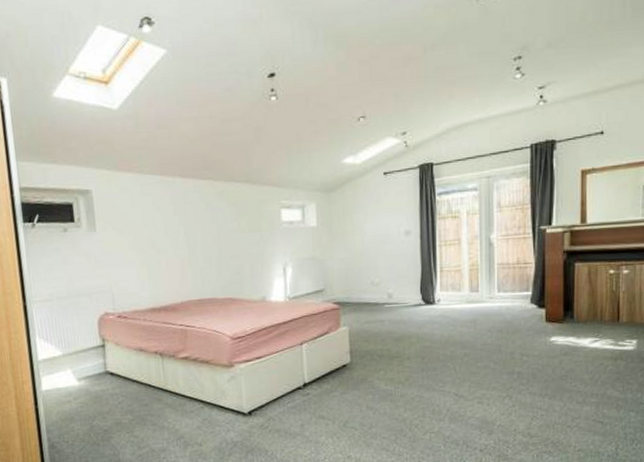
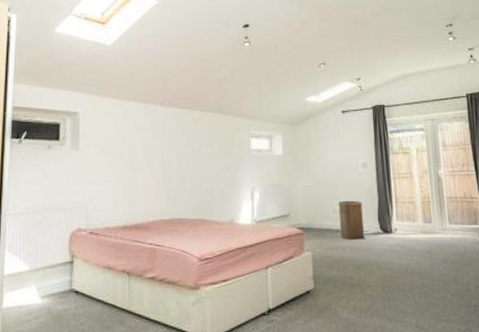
laundry basket: none [377,271,406,314] -> present [338,200,365,241]

